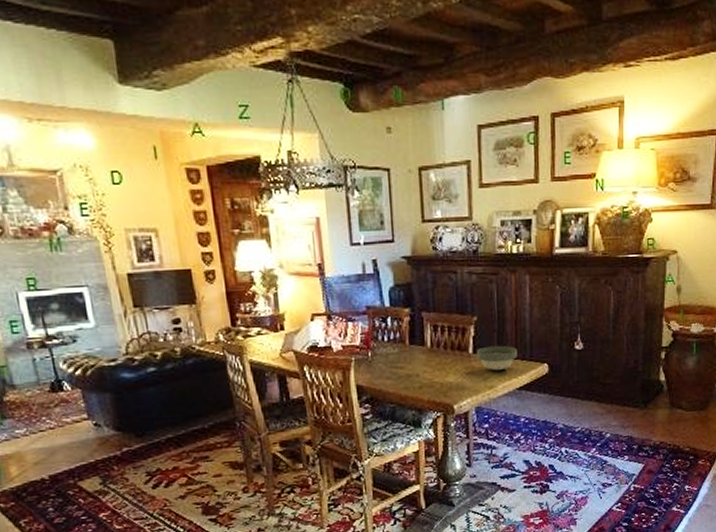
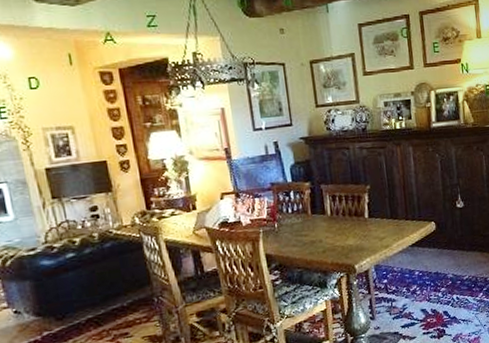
bowl: present [476,345,517,371] -> none [371,208,408,232]

